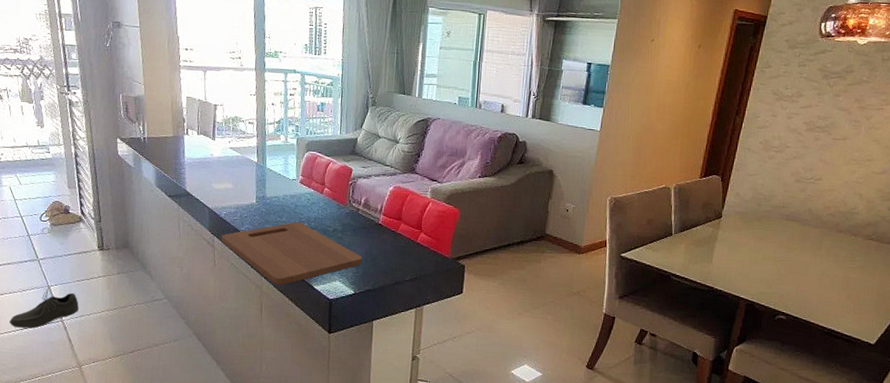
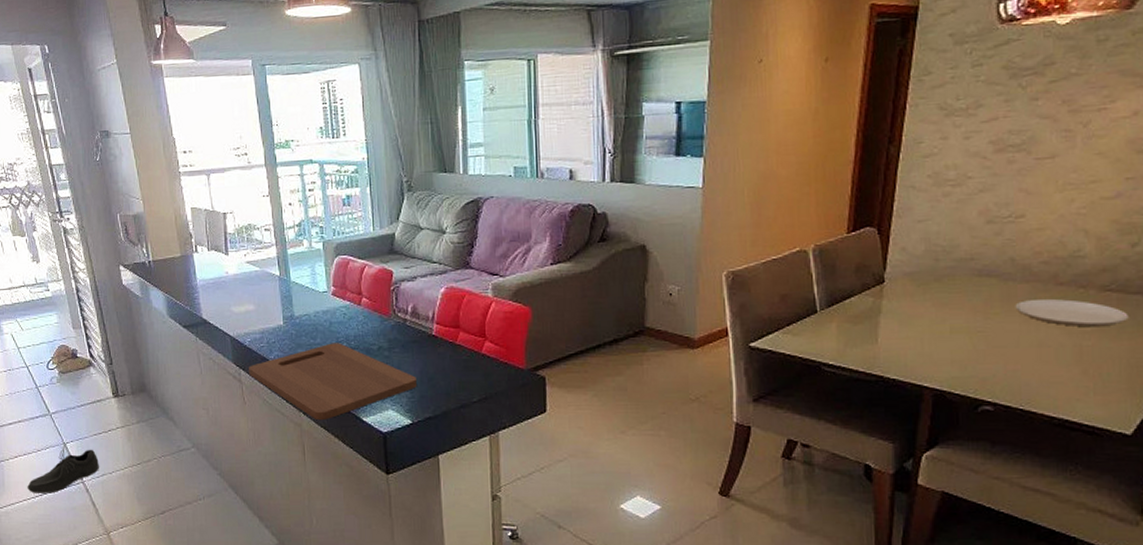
plate: none [808,240,881,265] -> present [1015,298,1129,328]

